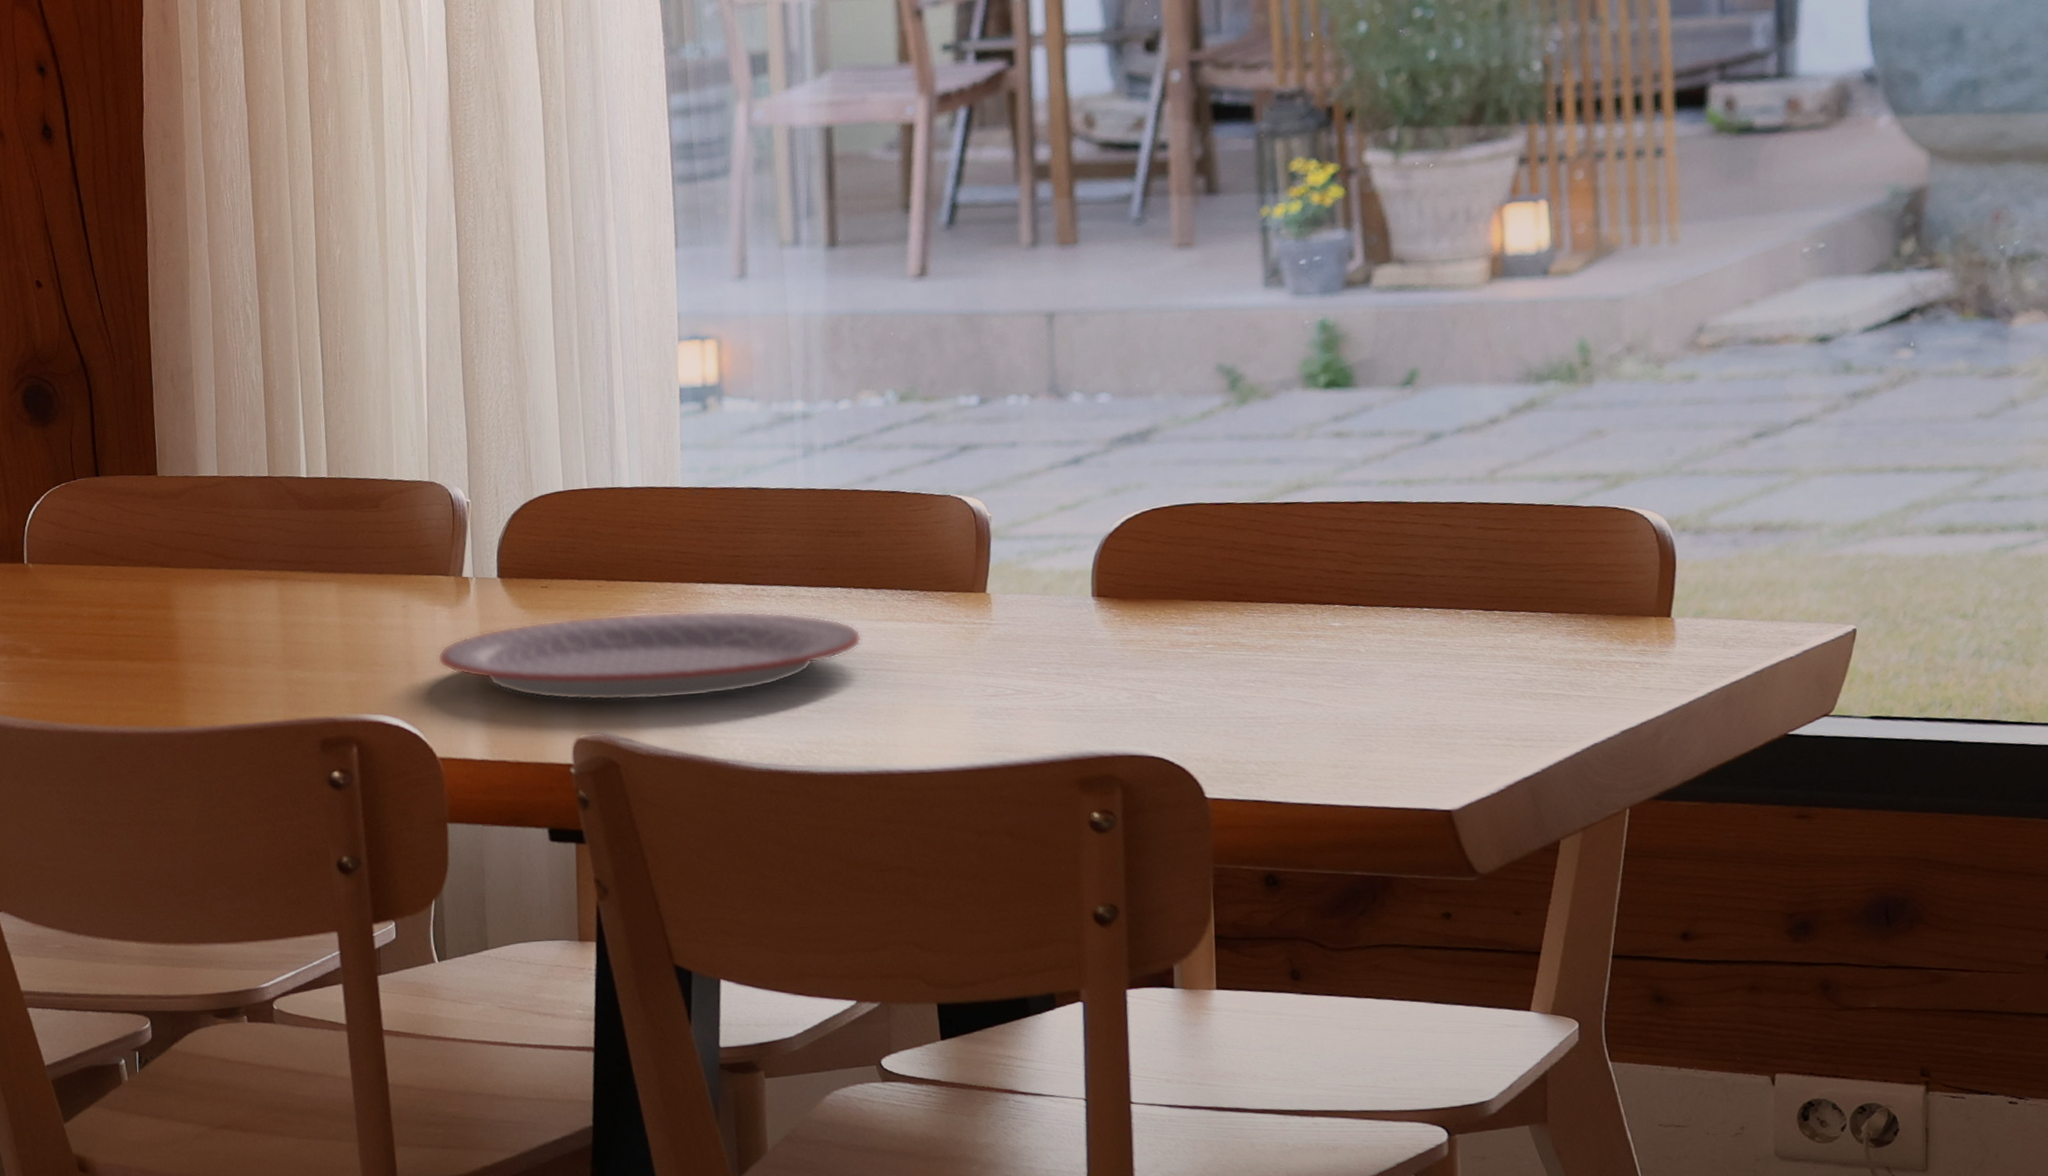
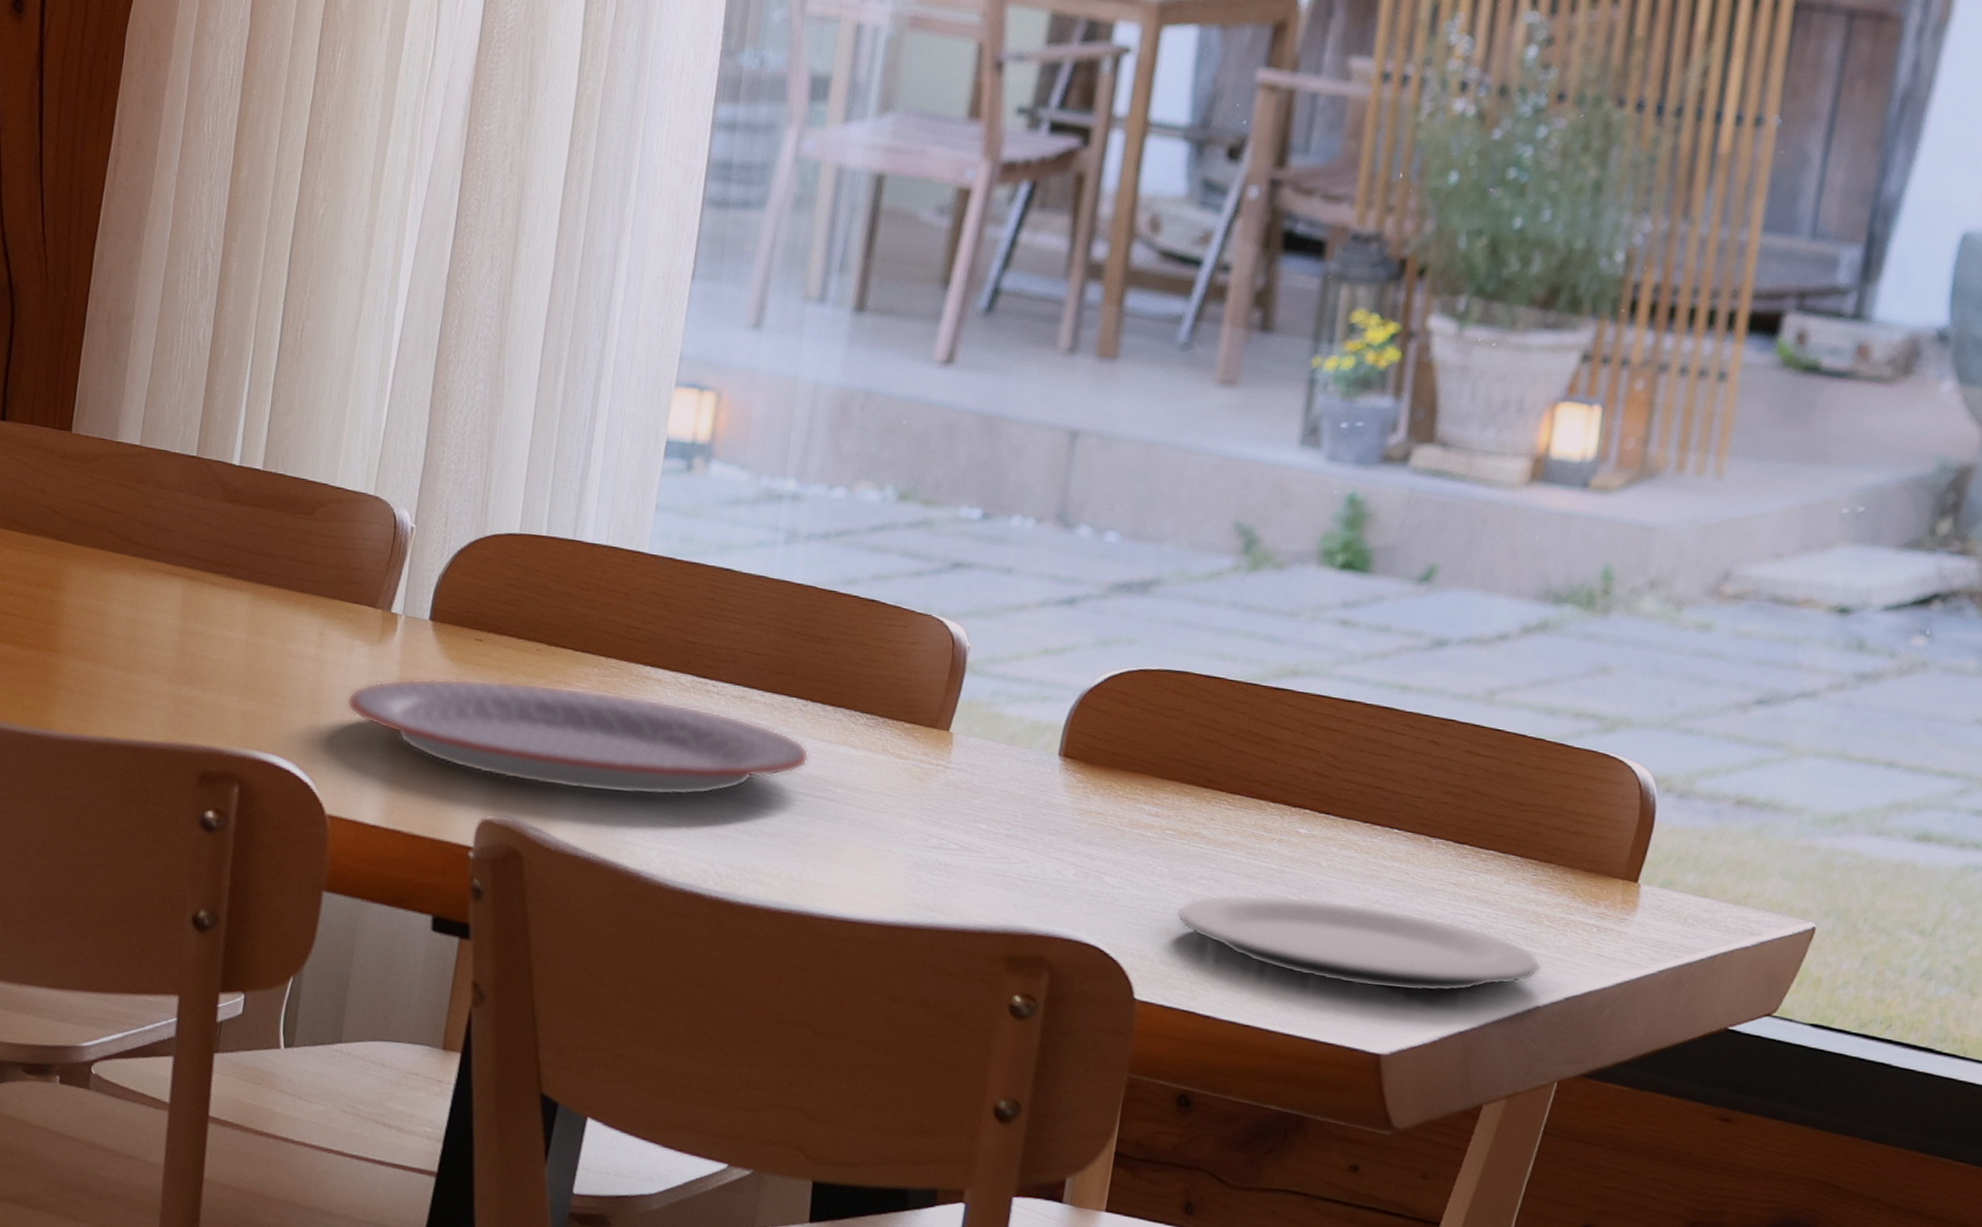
plate: none [1229,679,1592,753] -> present [1175,893,1542,993]

